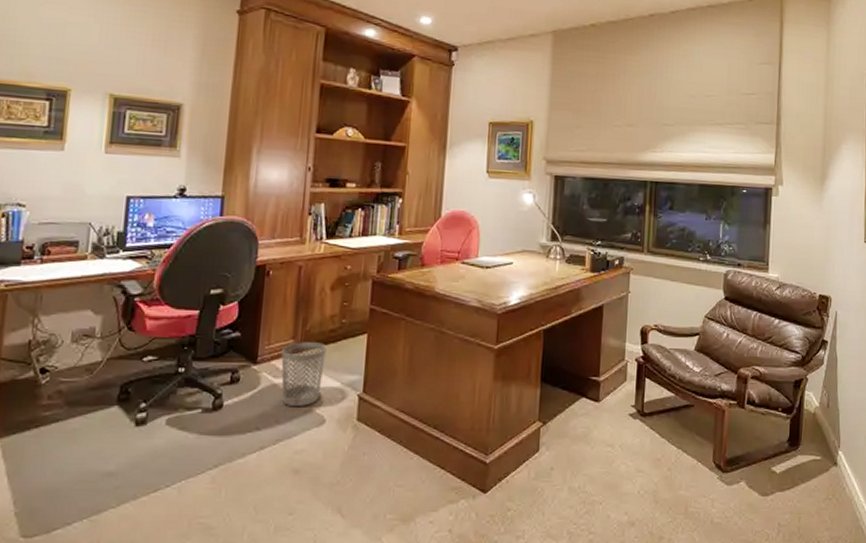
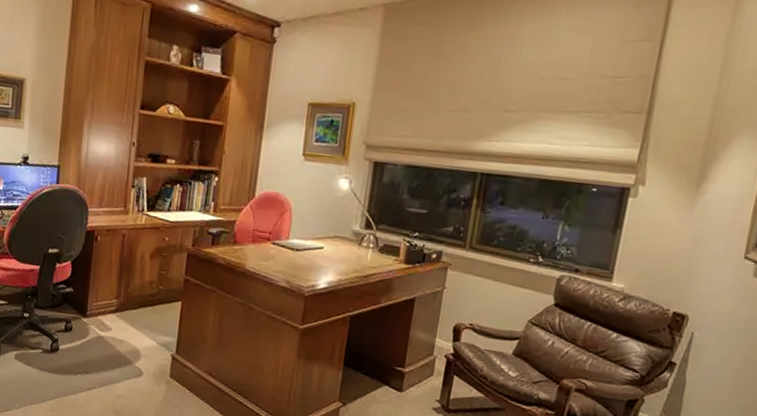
wastebasket: present [281,342,326,407] -> none [106,302,145,359]

